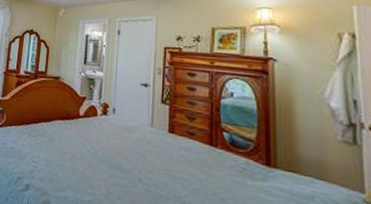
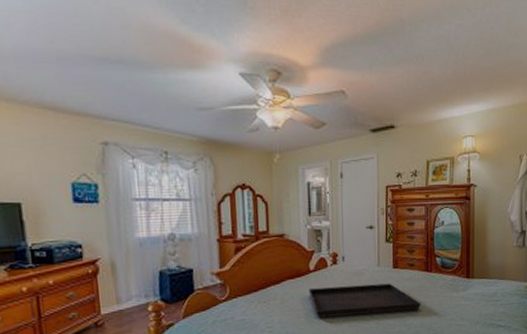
serving tray: none [76,133,203,189] -> present [308,283,422,318]

